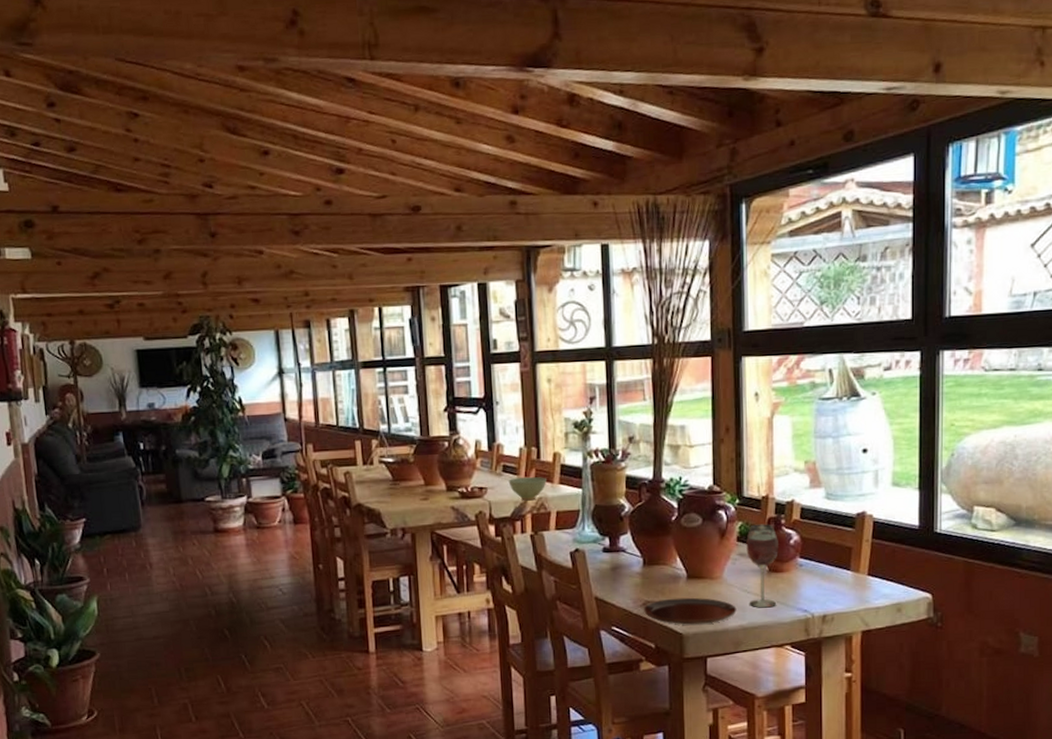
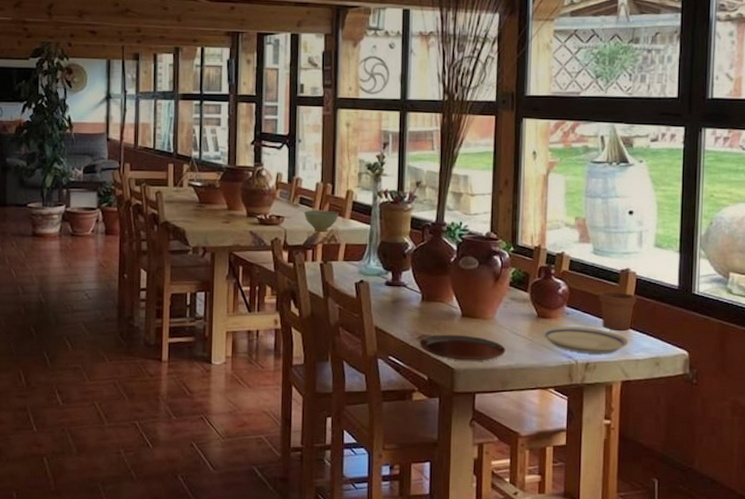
wineglass: present [746,524,778,608] -> none [518,272,548,351]
plate: none [774,577,868,605] -> present [542,326,629,354]
flower pot: none [833,537,875,579] -> present [598,291,637,331]

